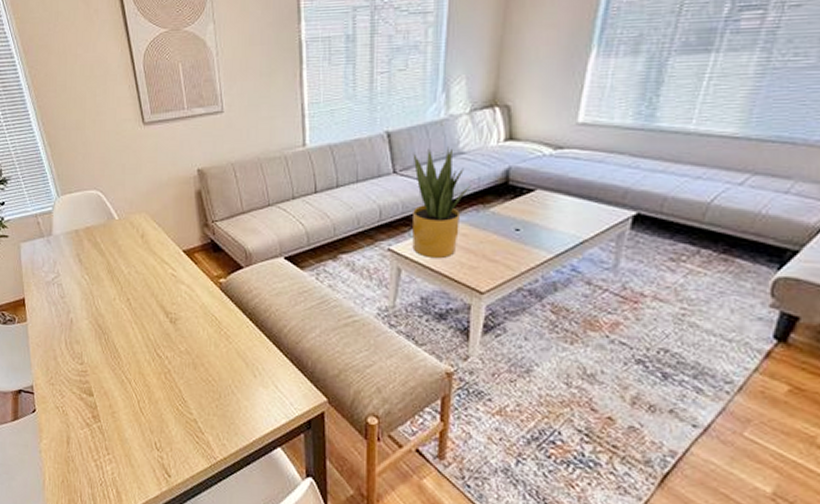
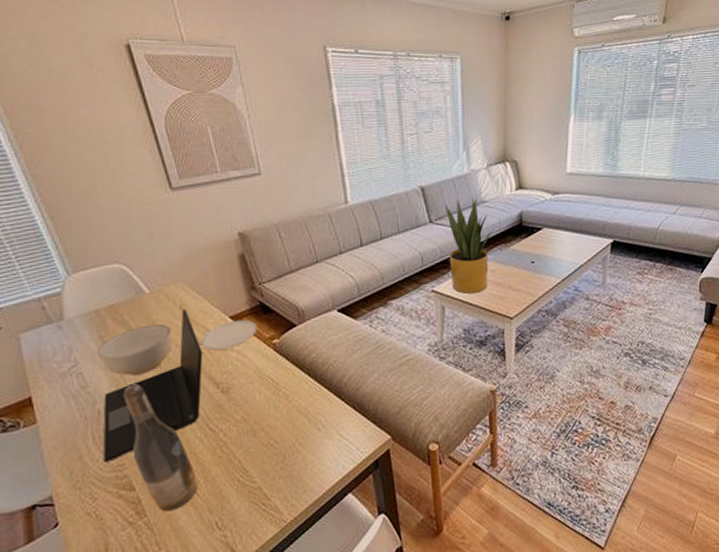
laptop: none [72,238,157,366] -> present [103,309,203,462]
bowl: none [73,249,134,293] -> present [96,324,173,376]
wine bottle: none [91,301,142,422] -> present [123,384,197,512]
plate: none [156,254,207,281] -> present [200,319,258,351]

